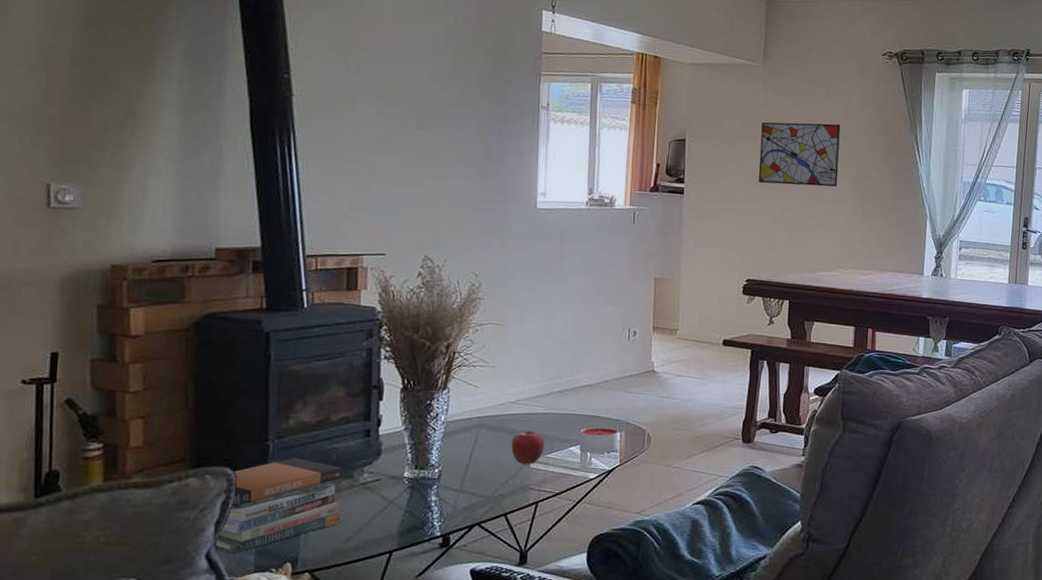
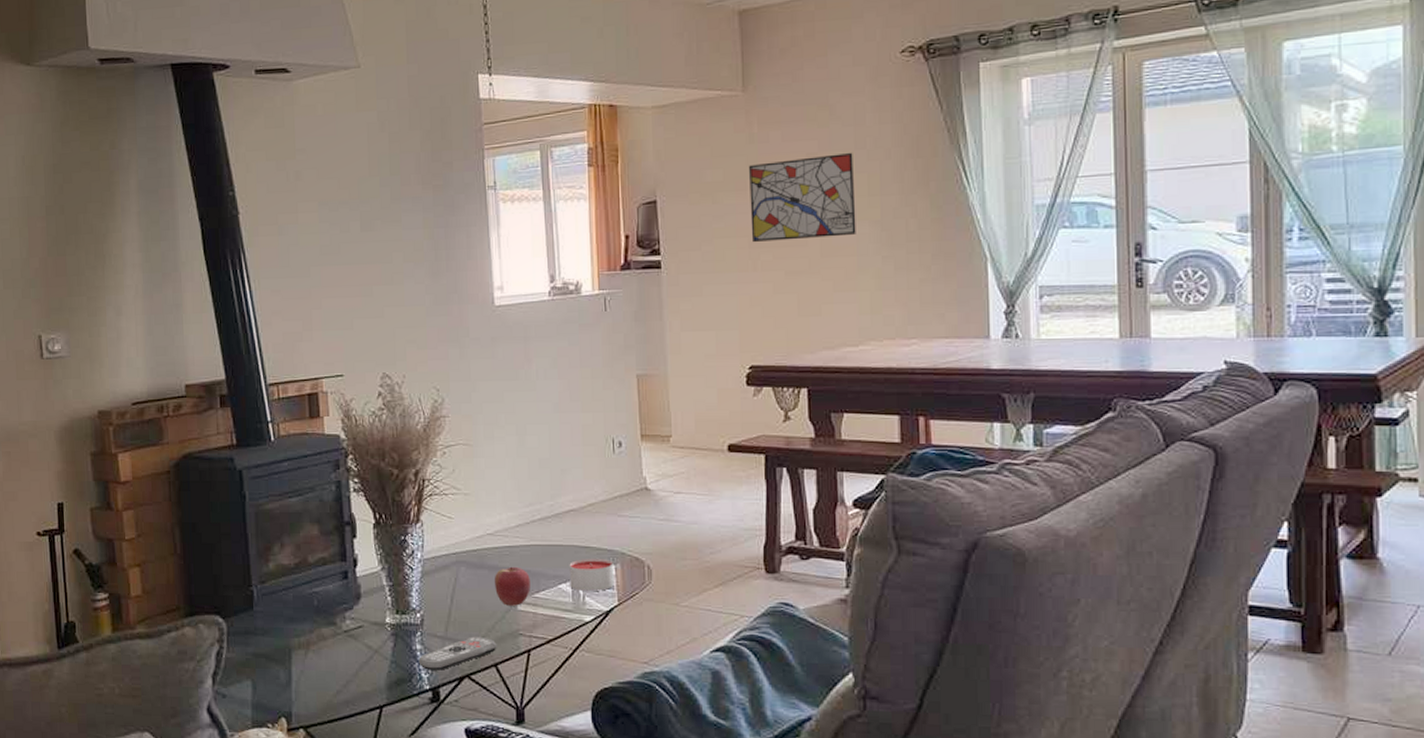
book stack: present [215,458,343,554] -> none [214,604,328,708]
remote control: none [432,490,508,519] -> present [418,636,497,670]

